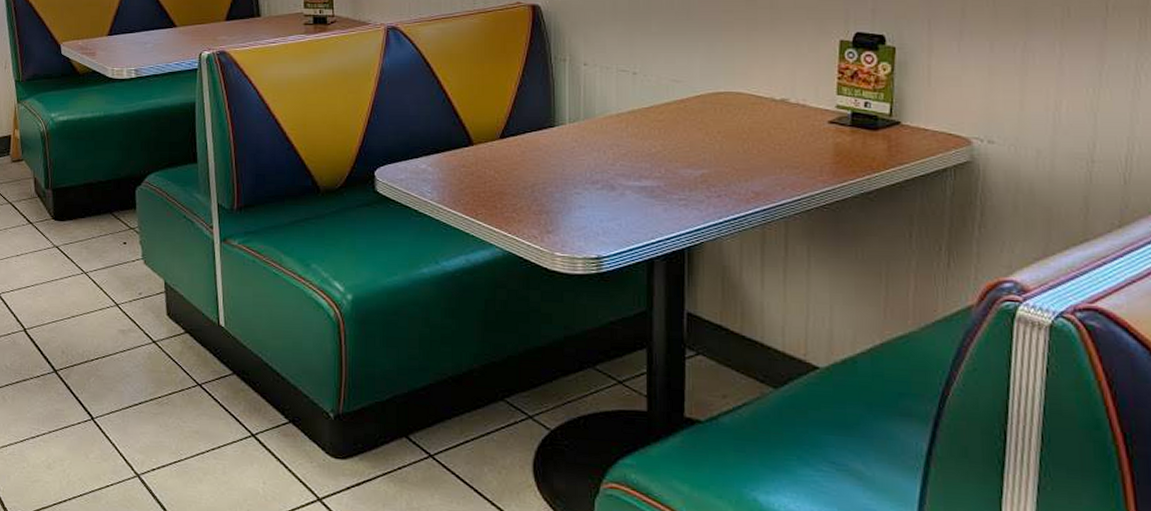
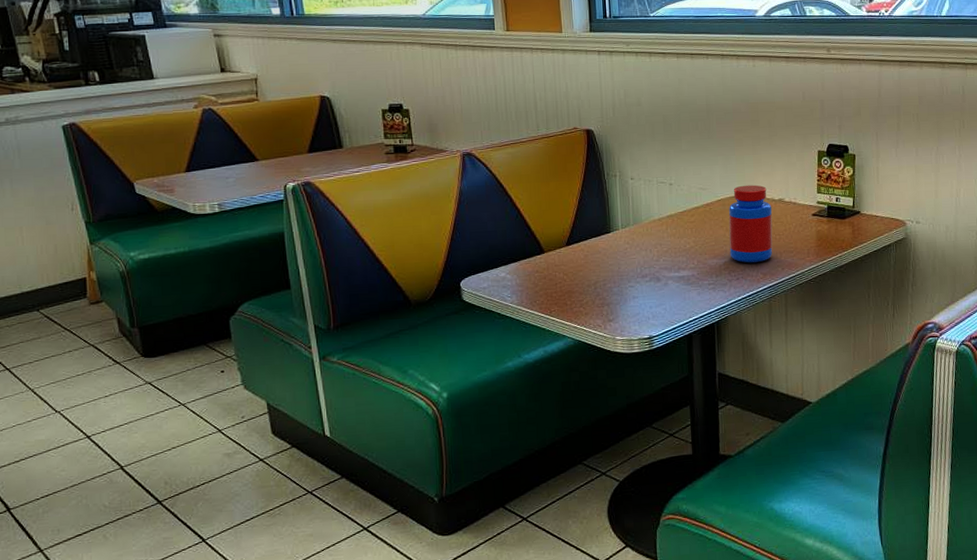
jar: none [709,79,772,178] -> present [728,185,773,263]

